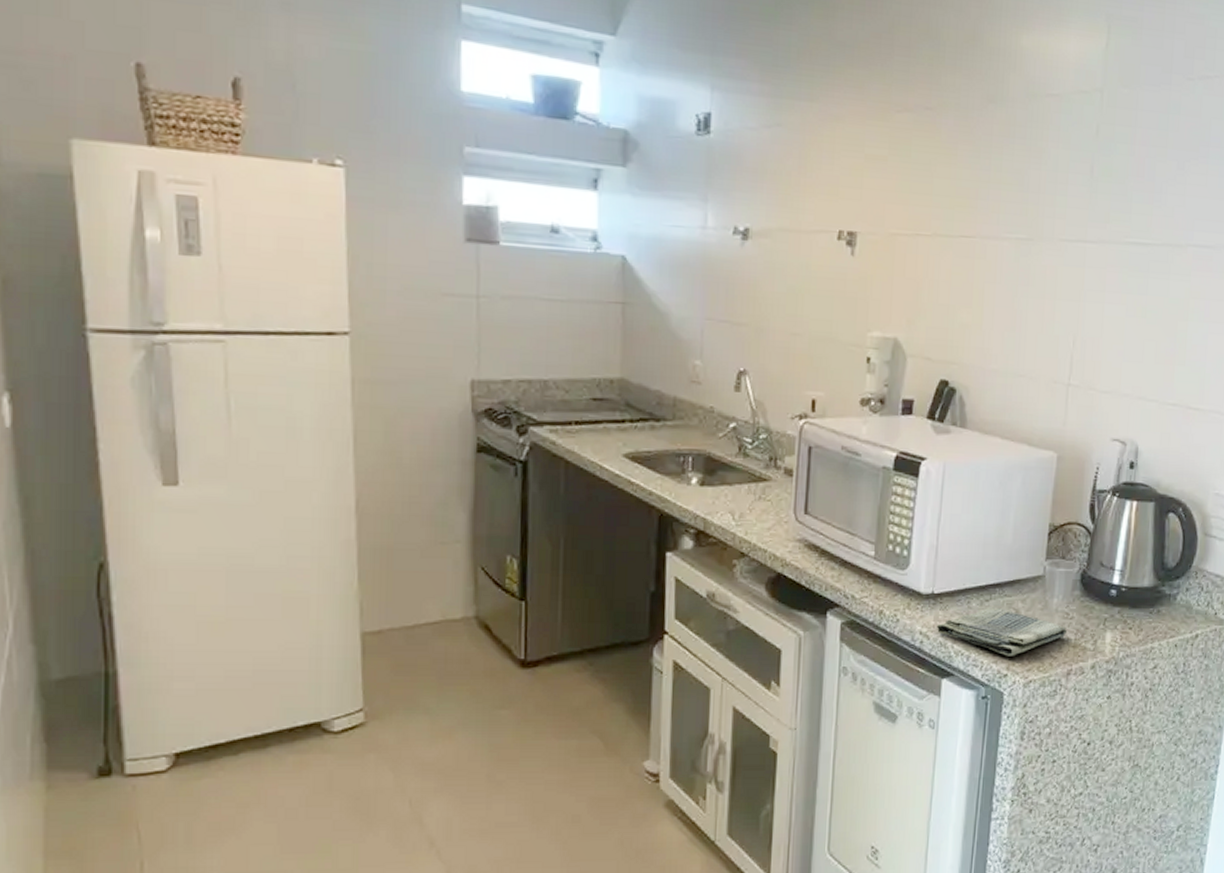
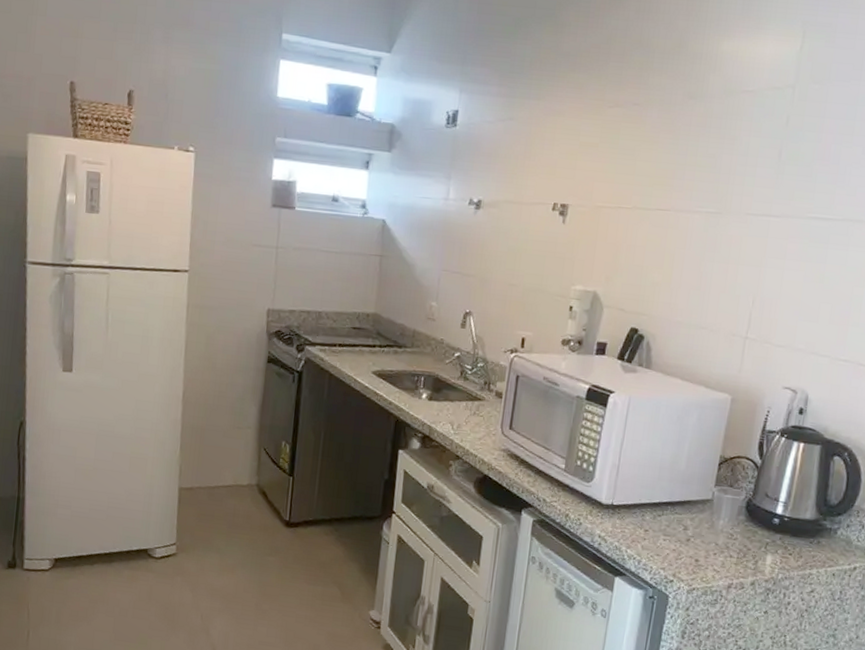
dish towel: present [937,606,1067,656] -> none [614,520,730,566]

